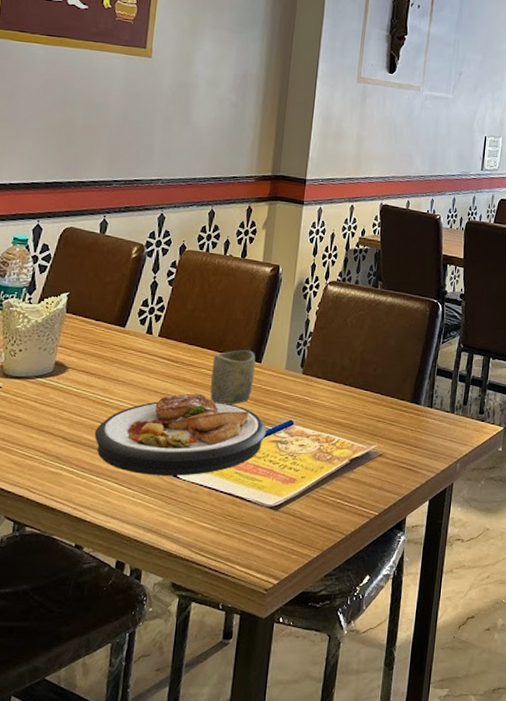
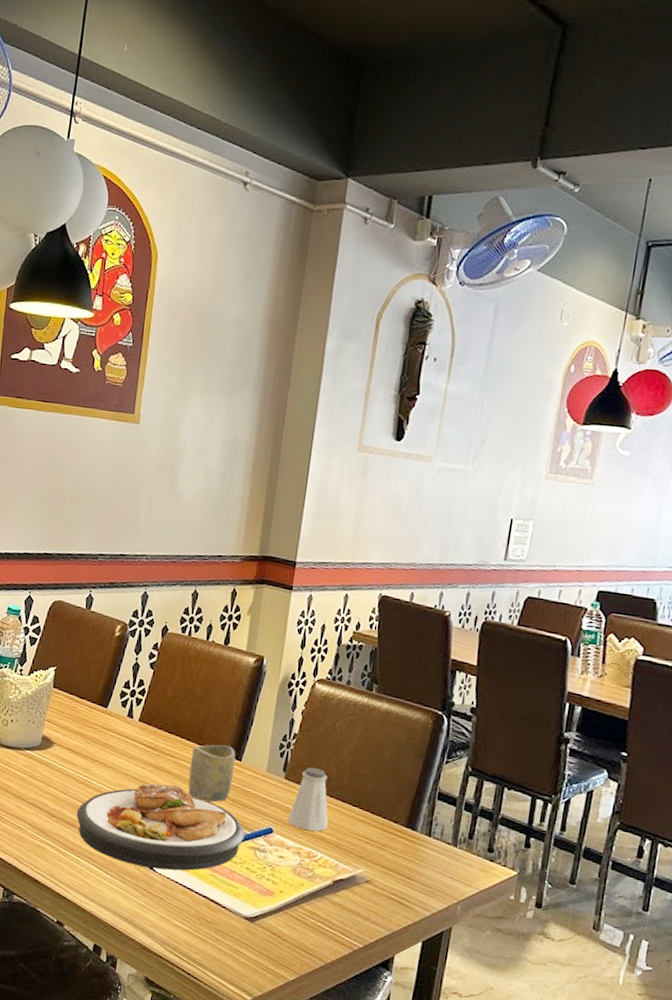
saltshaker: none [306,361,344,418] -> present [287,767,329,832]

